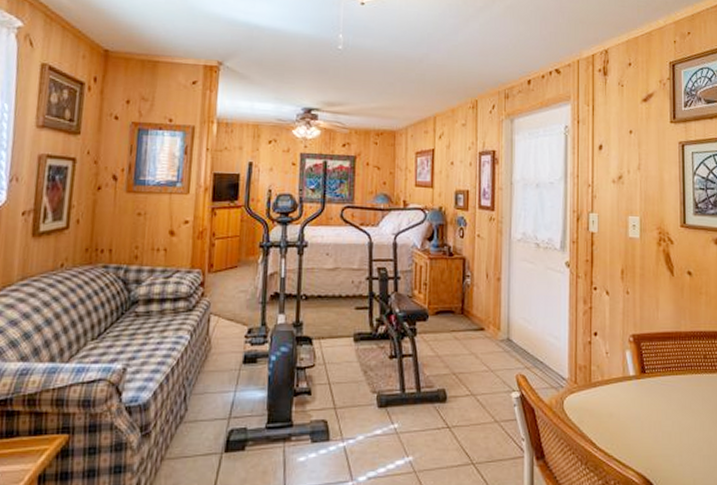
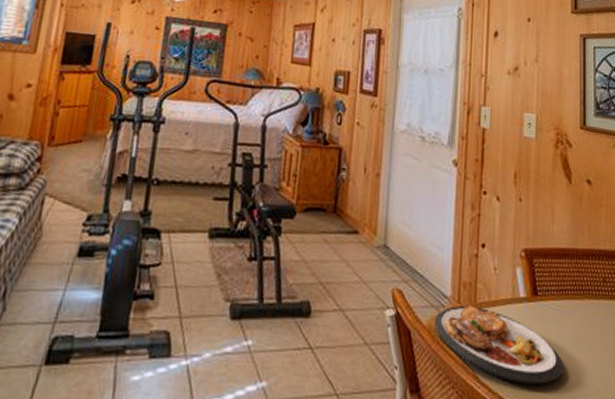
plate: none [554,385,671,447] -> present [434,305,564,384]

